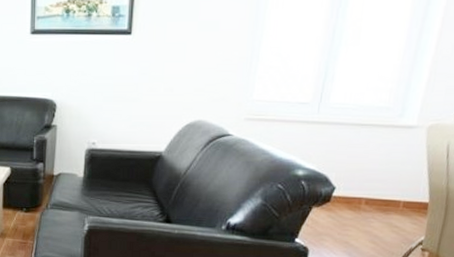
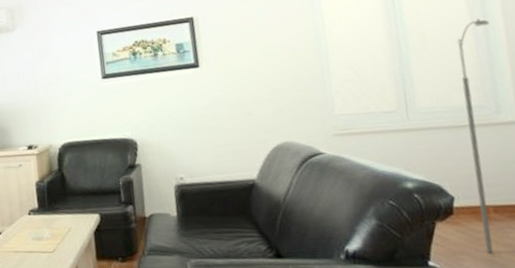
street lamp: none [347,20,427,238] -> present [456,18,494,254]

